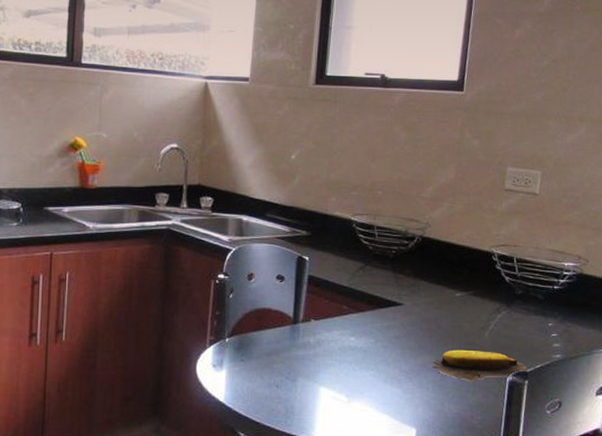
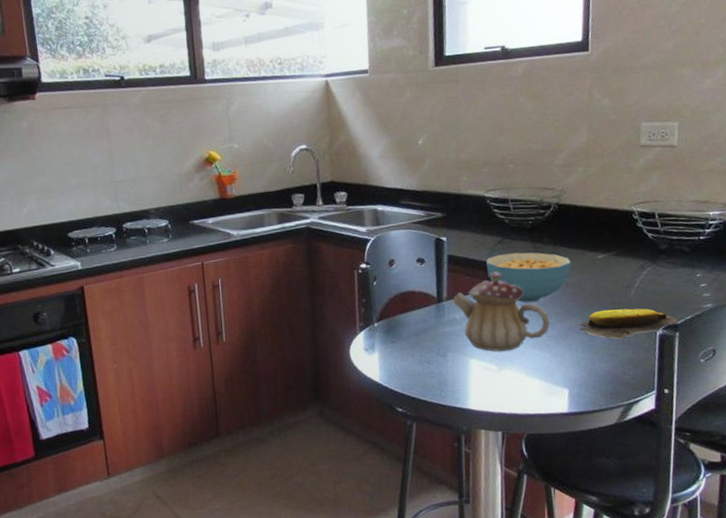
teapot: none [309,298,403,381] -> present [453,271,550,351]
cereal bowl: none [346,281,430,333] -> present [486,252,572,303]

